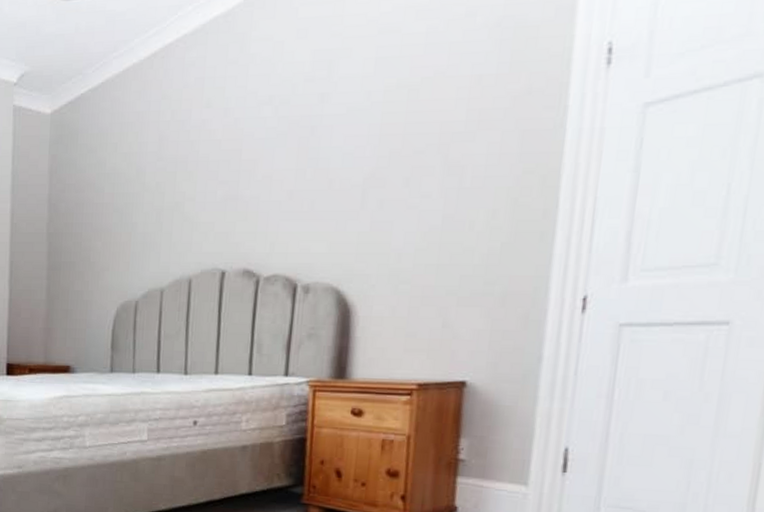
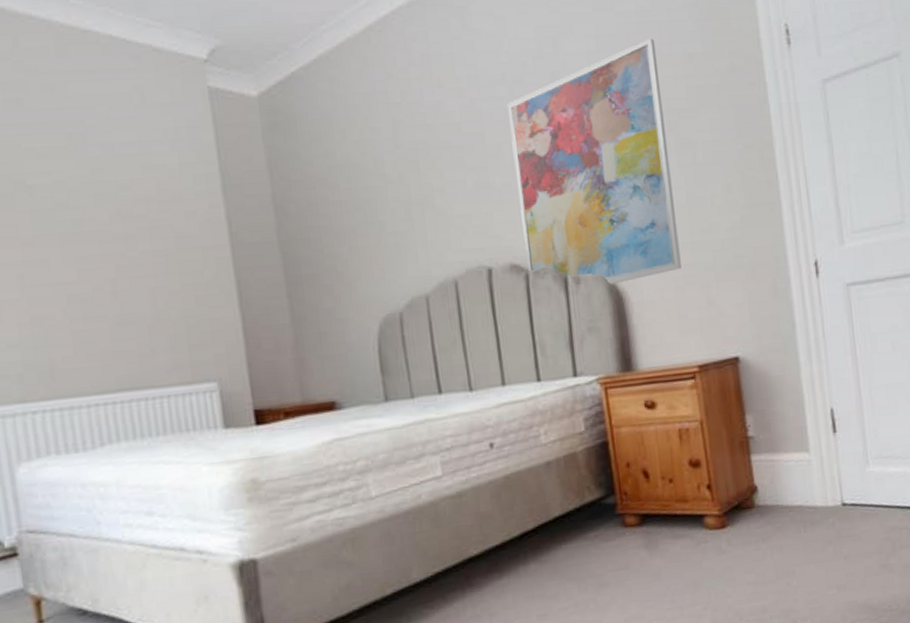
wall art: none [260,59,441,298] -> present [506,38,682,286]

